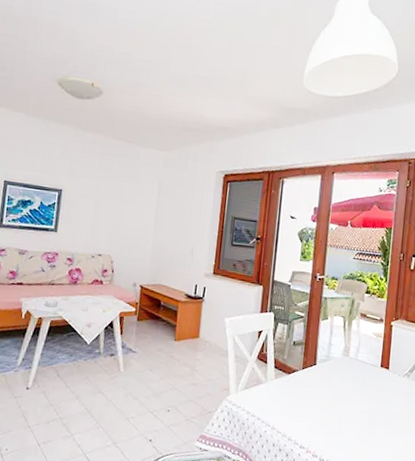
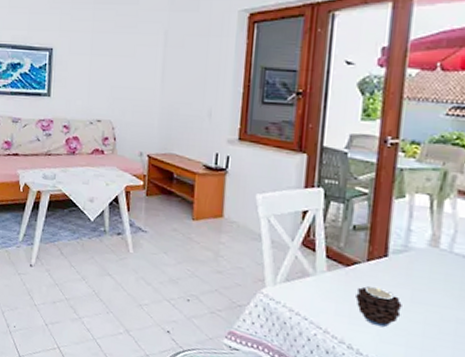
candle: none [294,389,325,421] -> present [356,286,402,328]

